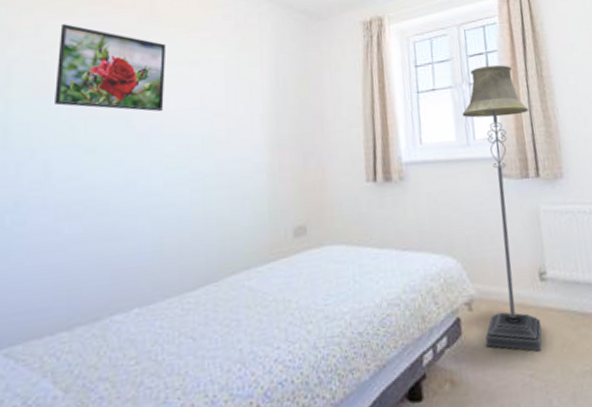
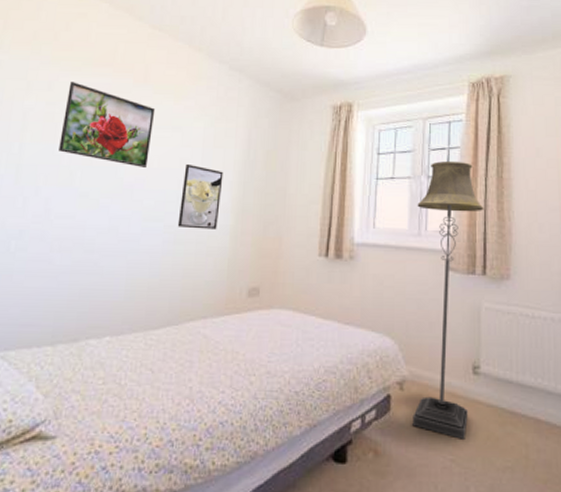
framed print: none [205,100,252,172] -> present [177,163,224,230]

